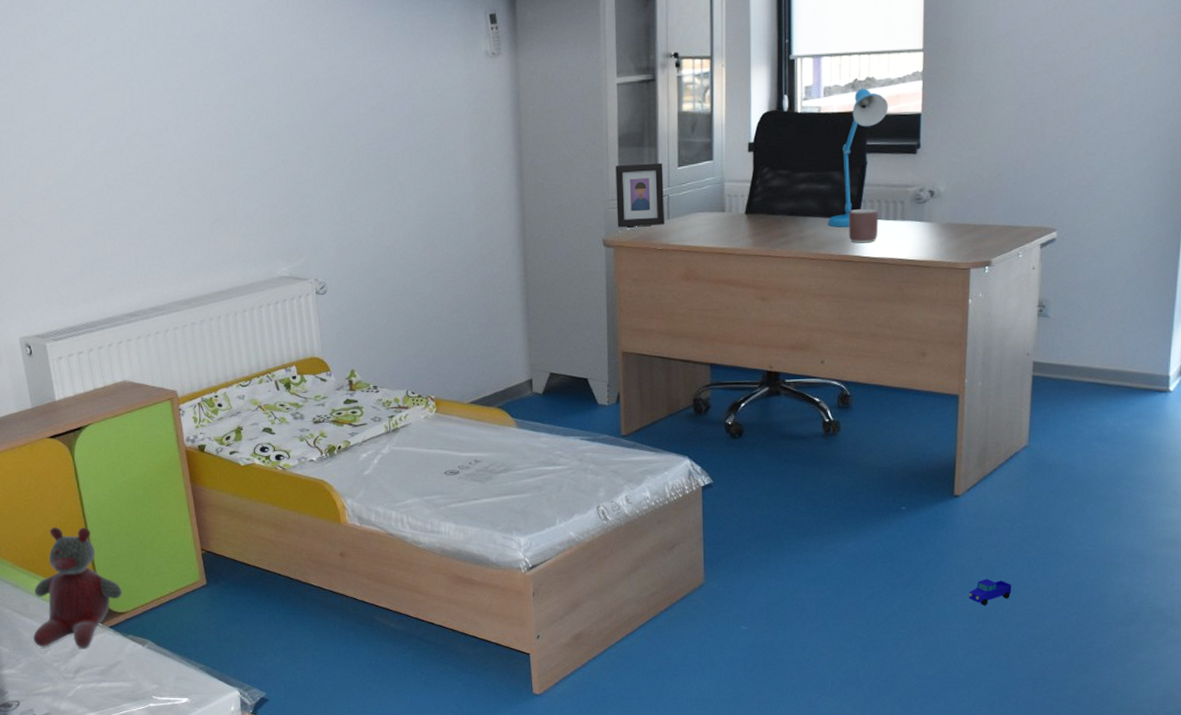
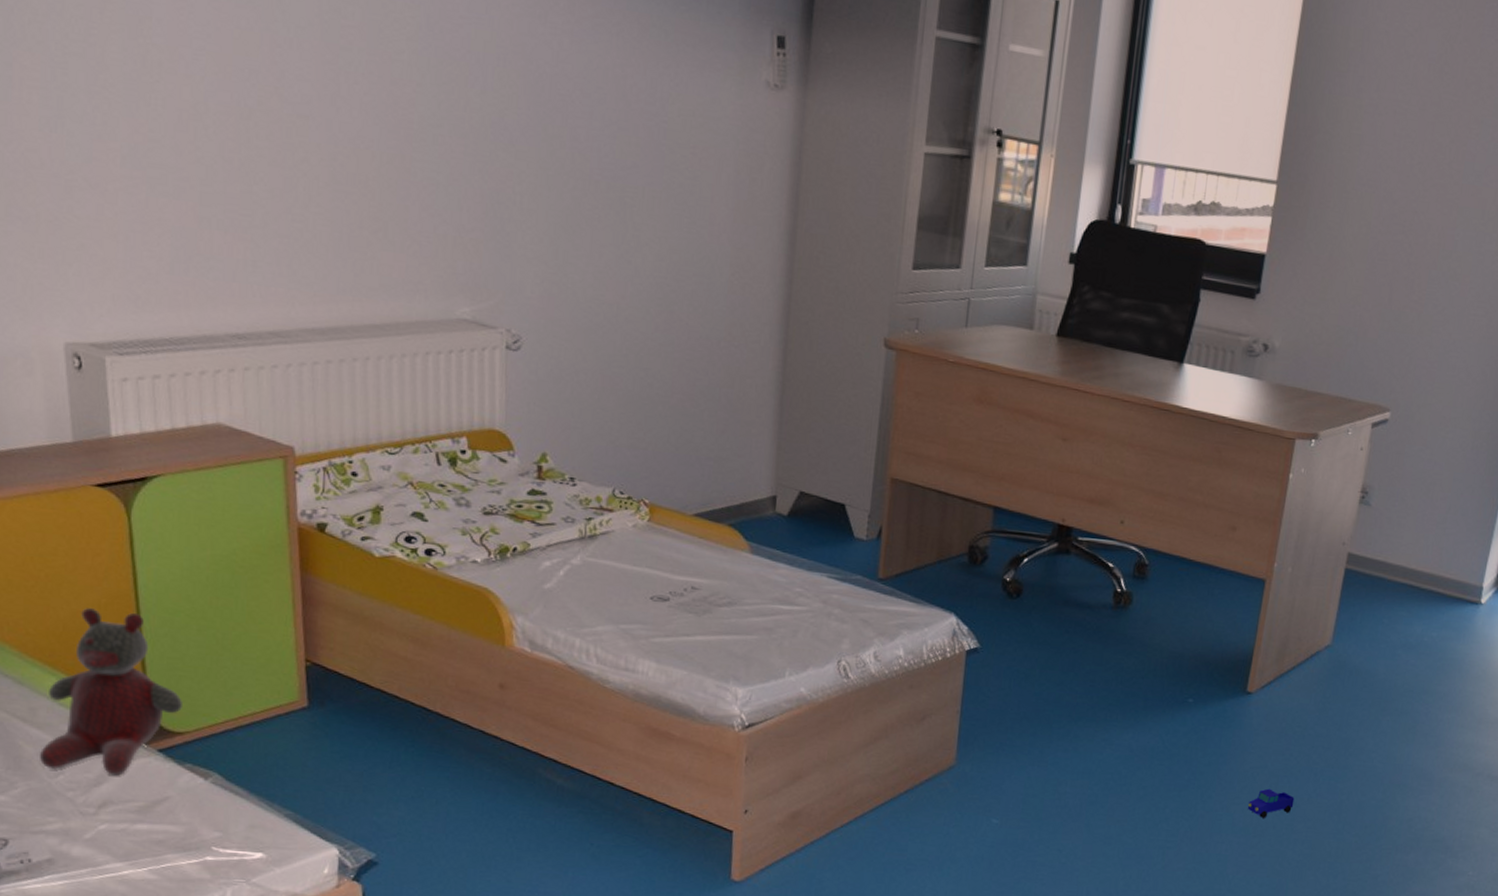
picture frame: present [615,162,664,228] -> none [904,252,968,333]
desk lamp: present [827,88,889,228] -> none [1147,212,1232,372]
mug: present [848,208,879,244] -> none [1169,351,1206,393]

